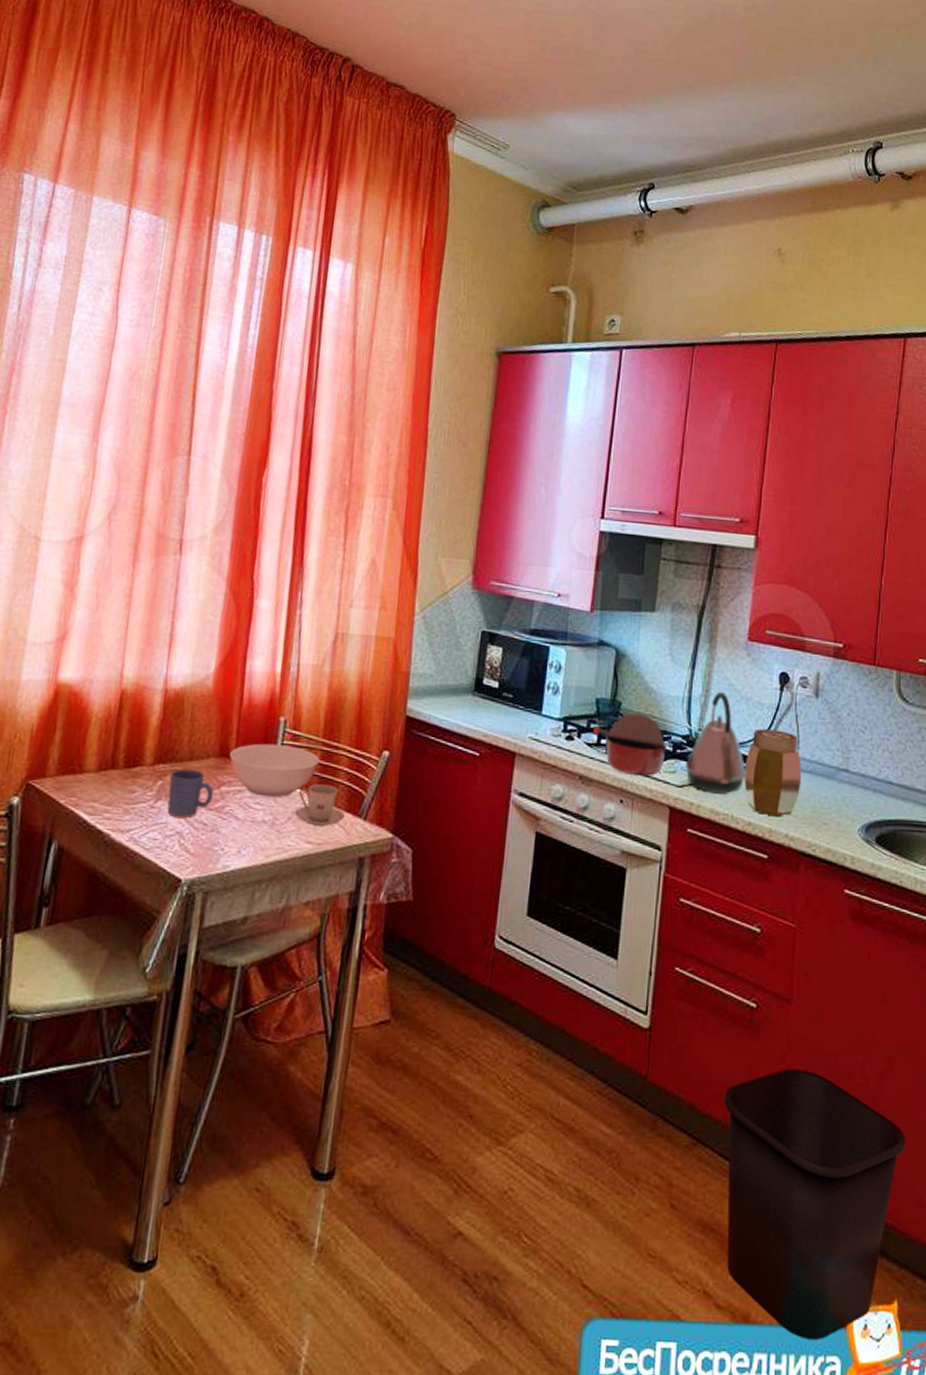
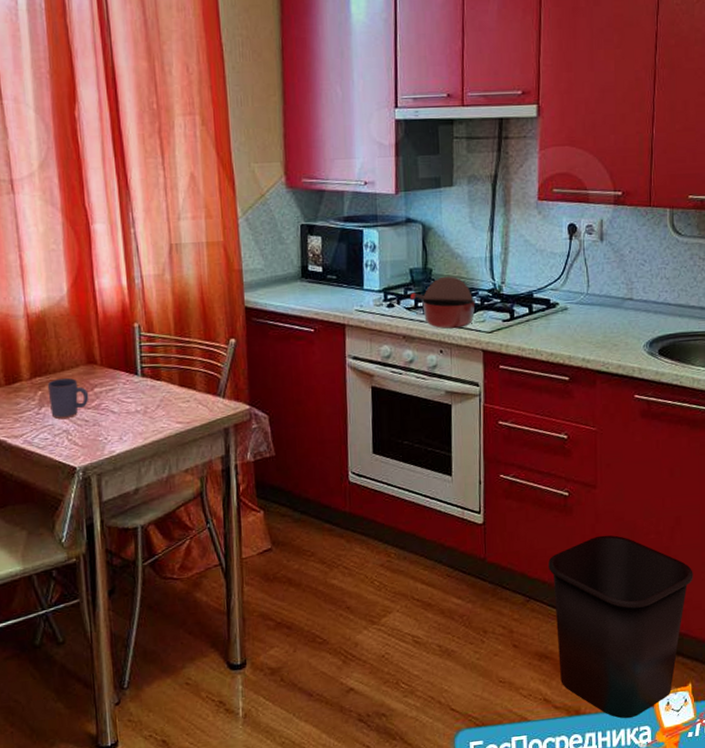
bowl: present [229,743,320,798] -> none [96,346,176,392]
teacup: present [294,784,345,826] -> none [162,374,206,408]
kettle: present [685,692,747,794] -> none [492,248,546,334]
jar: present [744,729,801,817] -> none [544,273,593,346]

